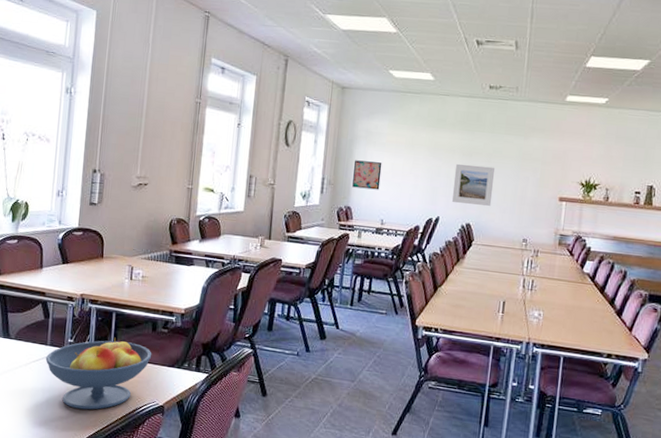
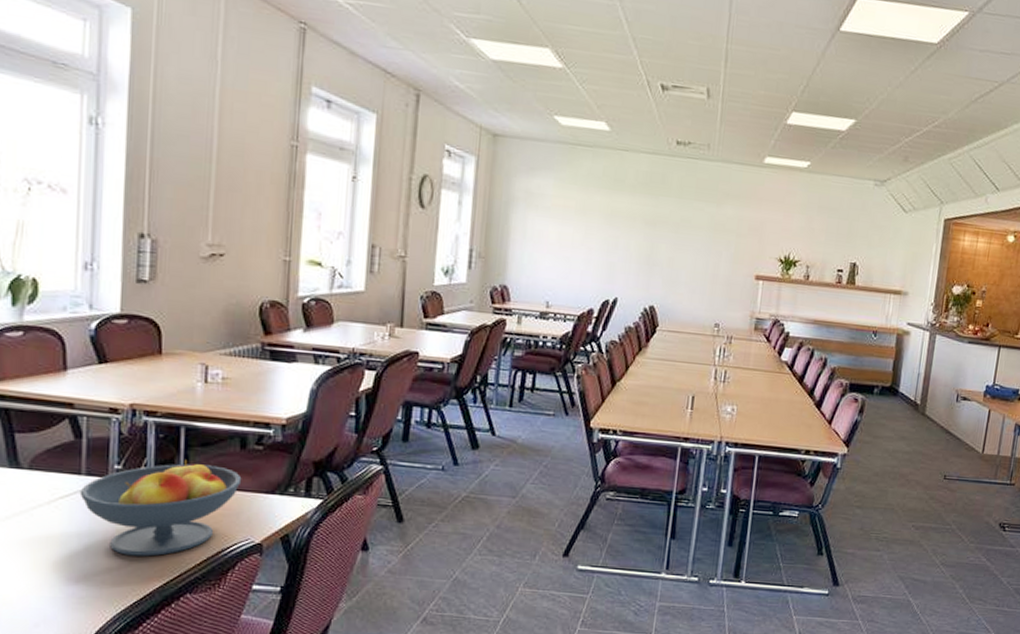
wall art: present [352,160,382,190] -> none [509,227,547,266]
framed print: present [452,163,495,206] -> none [632,234,683,285]

